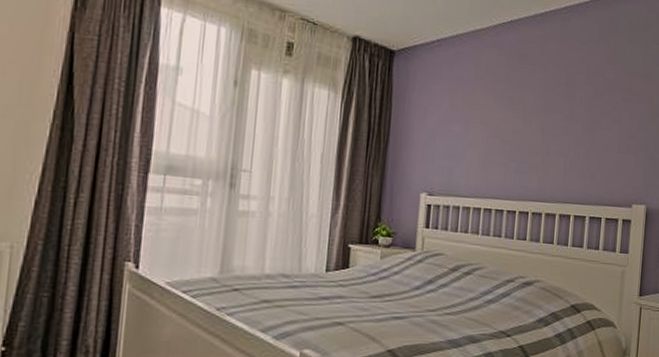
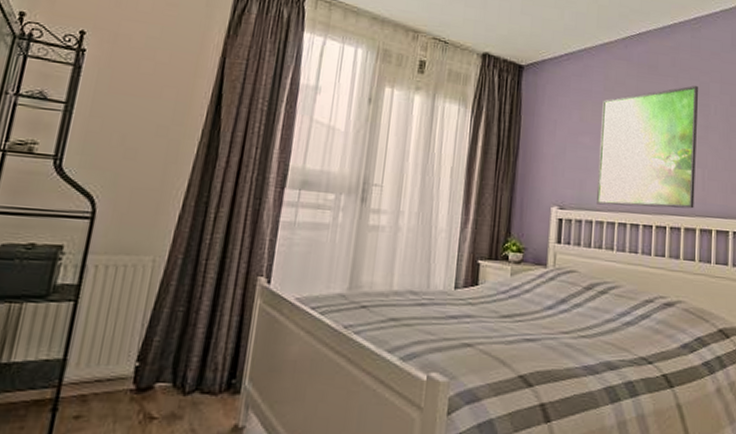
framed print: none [463,76,565,196] -> present [595,86,698,209]

